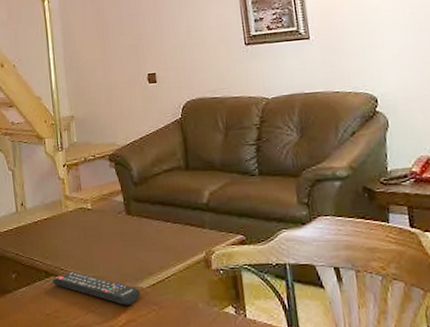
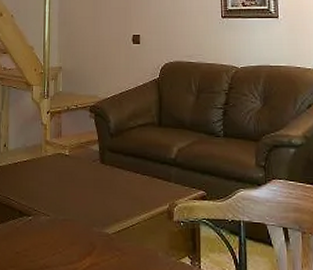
remote control: present [53,271,141,305] -> none [26,213,106,249]

